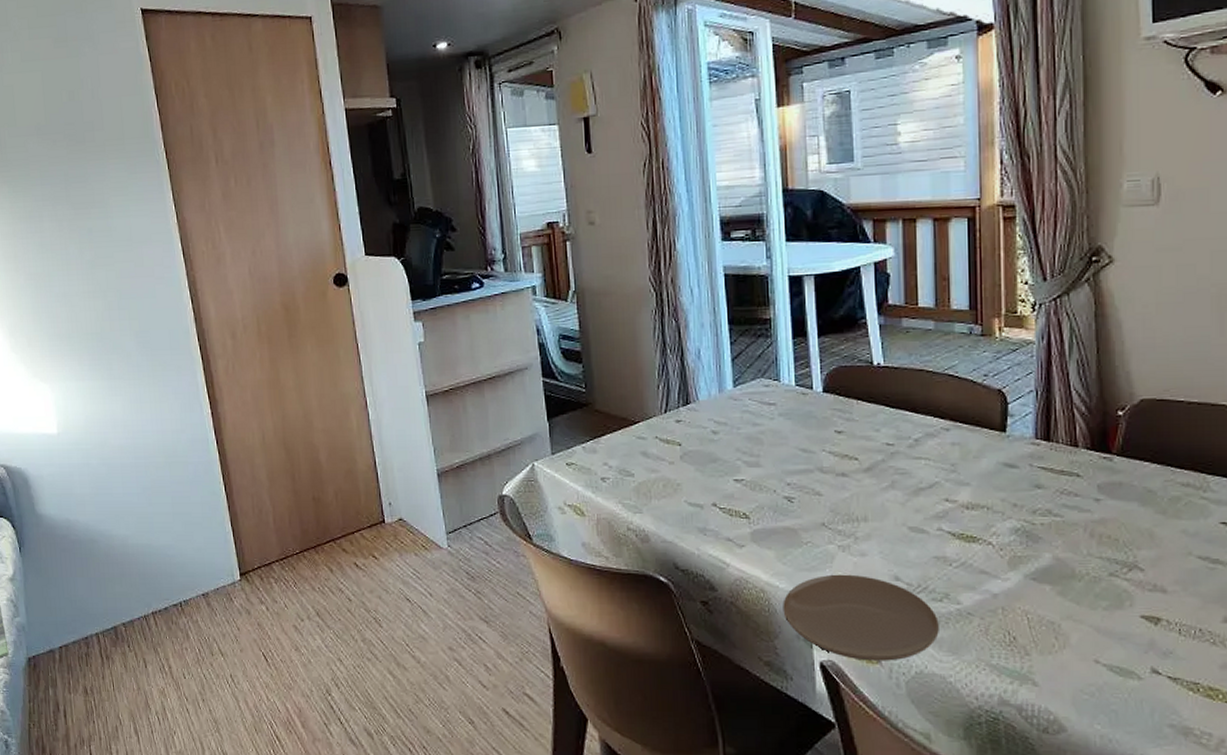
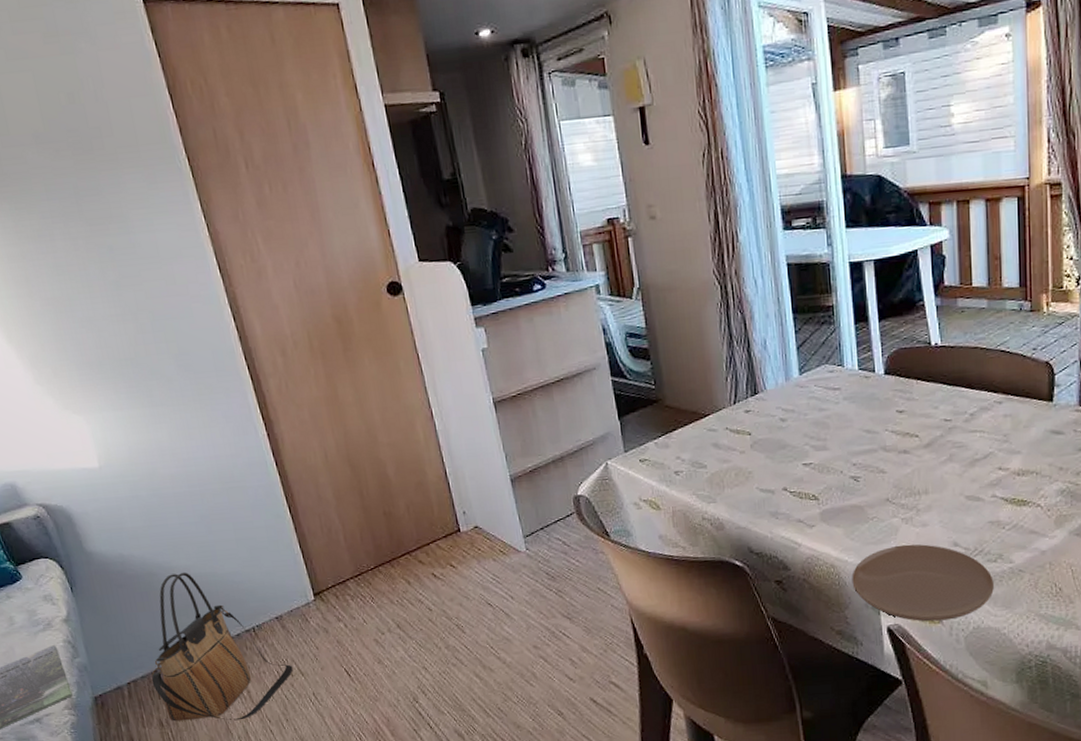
tote bag: none [81,541,214,696] -> present [151,572,293,722]

